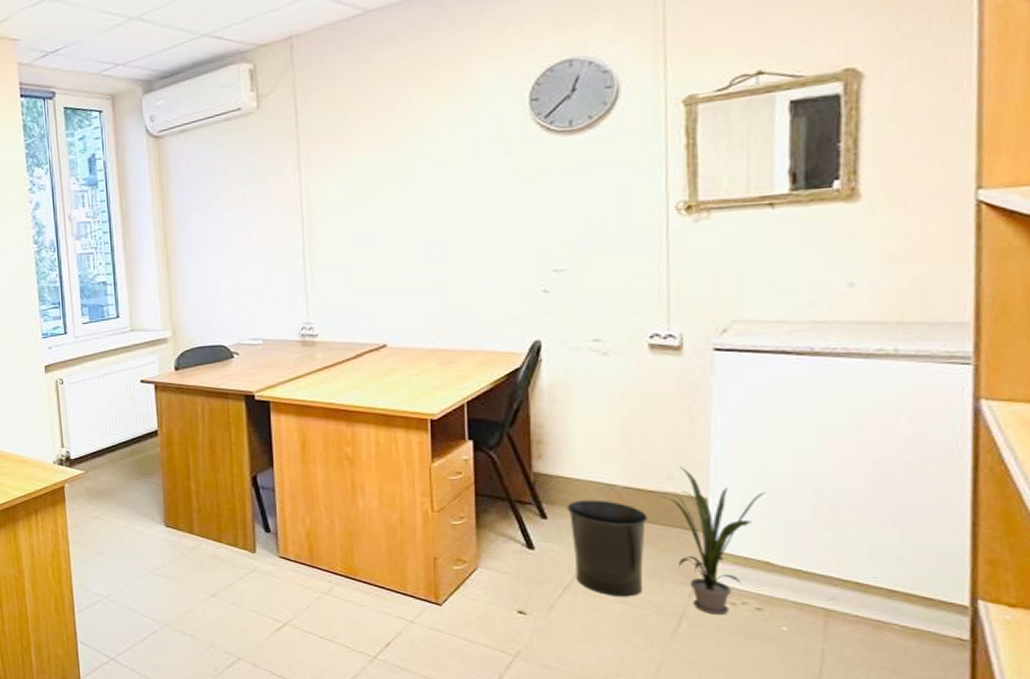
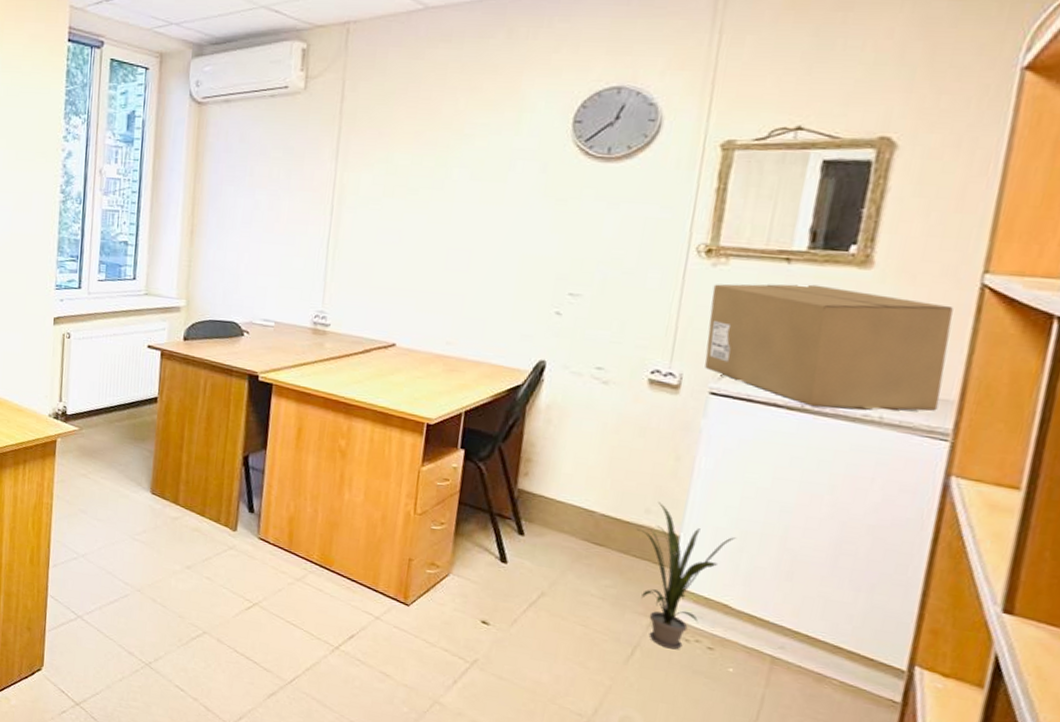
waste bin: present [567,499,648,597] -> none [542,521,621,621]
box: none [699,225,954,349] -> present [705,284,954,412]

